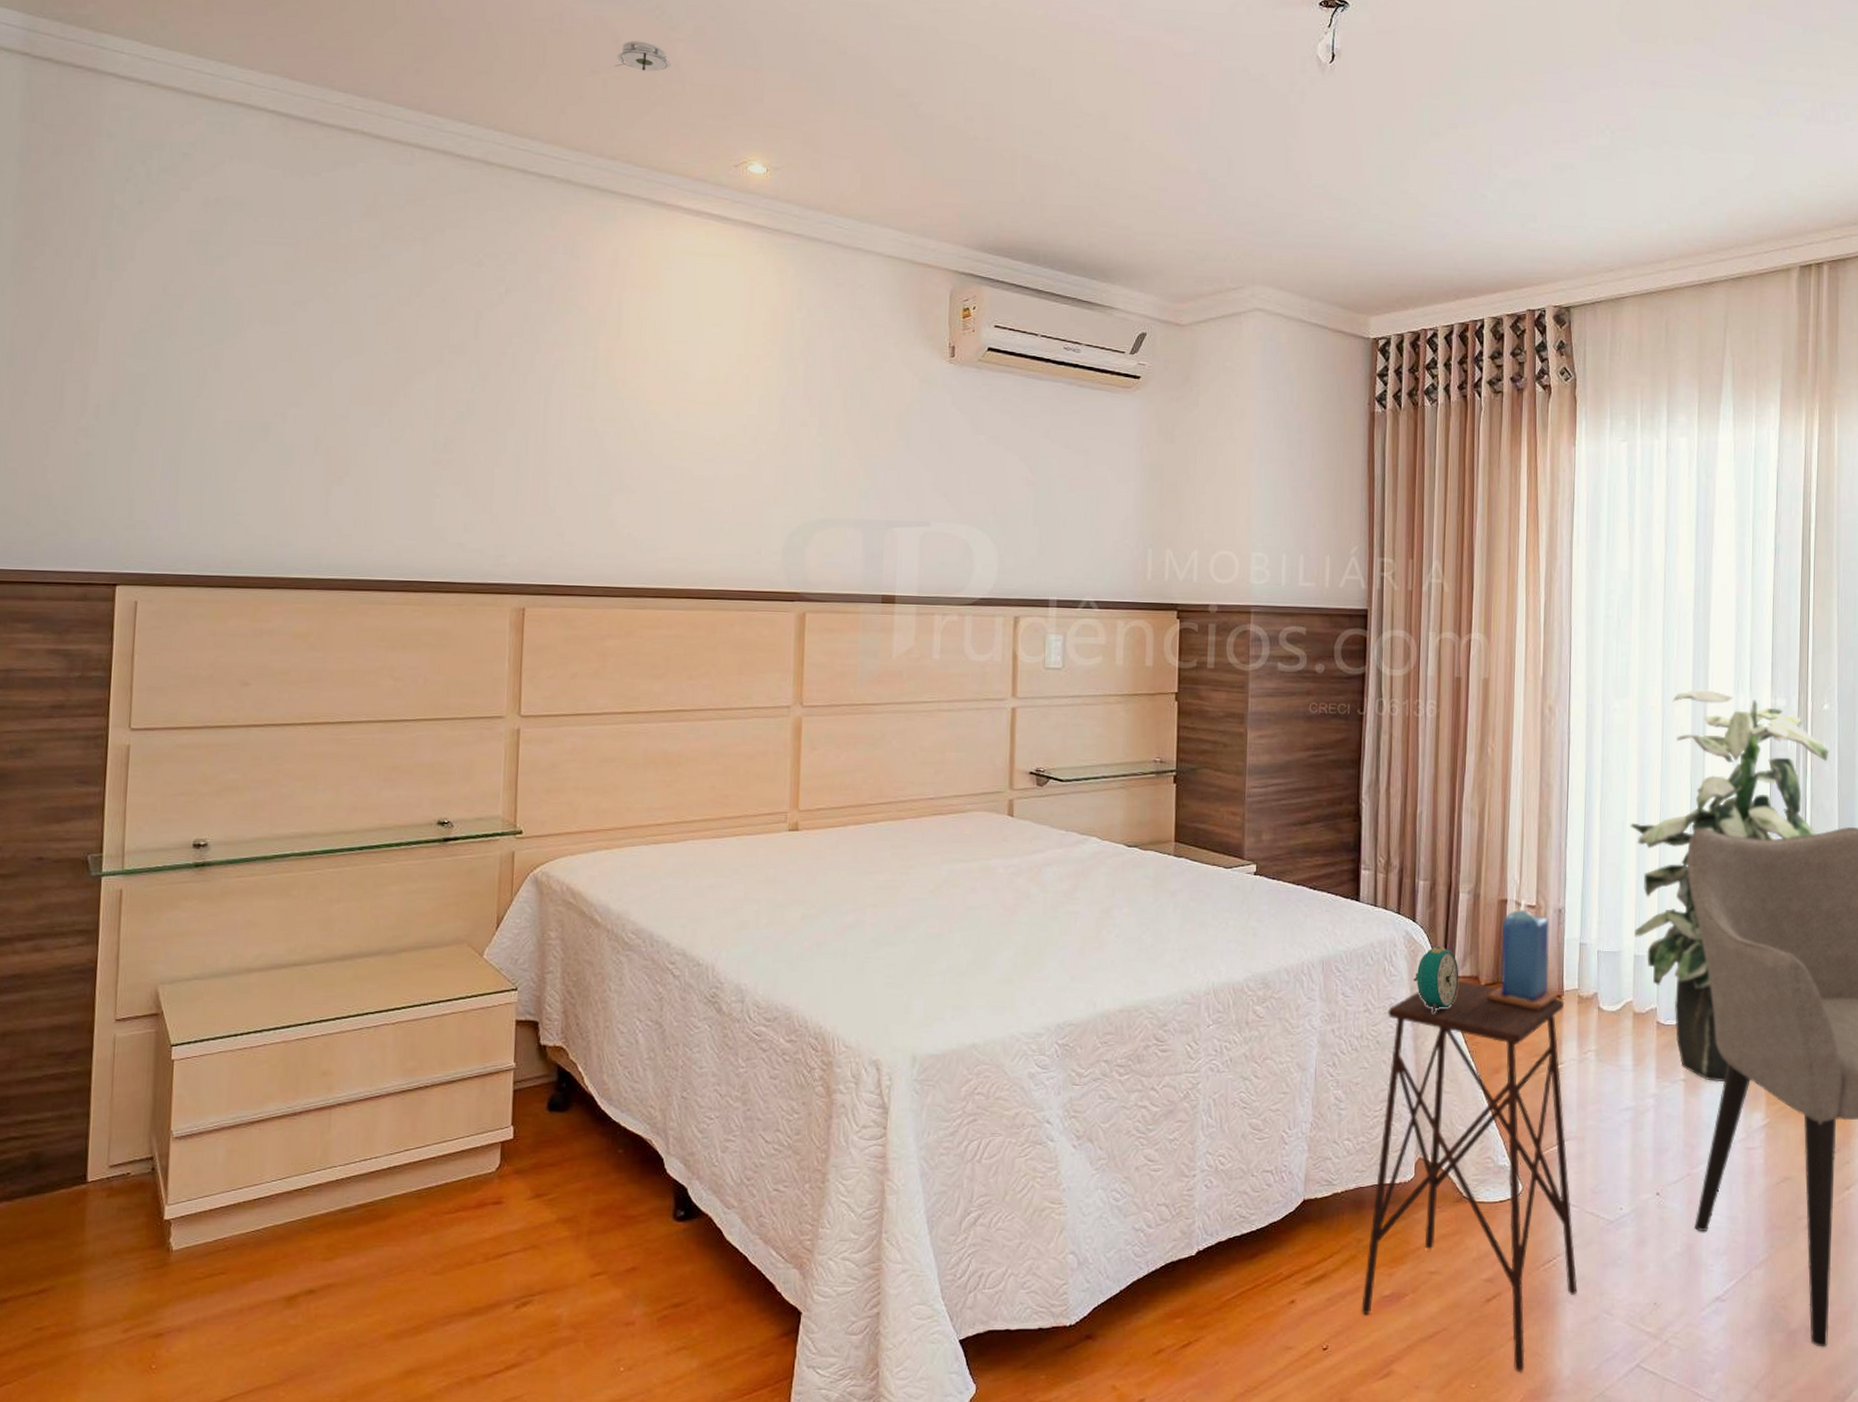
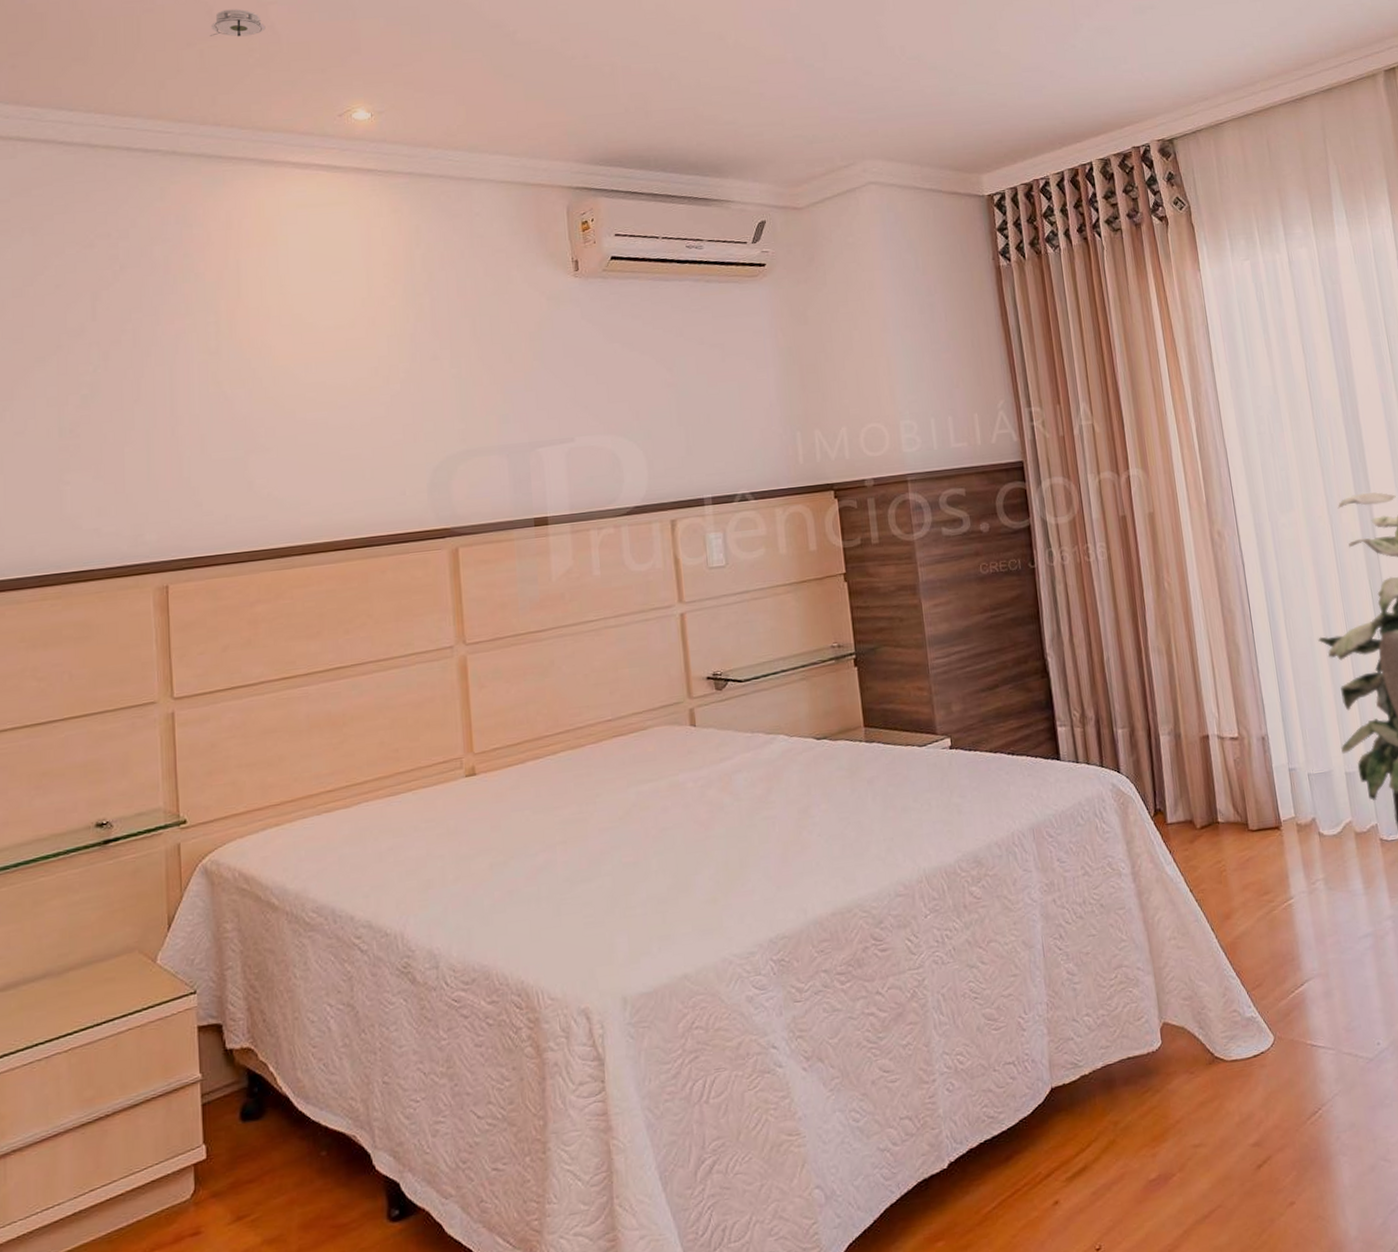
side table: present [1361,980,1577,1373] -> none [1107,826,1349,1242]
alarm clock: present [1413,946,1459,1013] -> none [1127,794,1175,866]
candle: present [1487,899,1558,1011] -> none [1205,732,1277,847]

